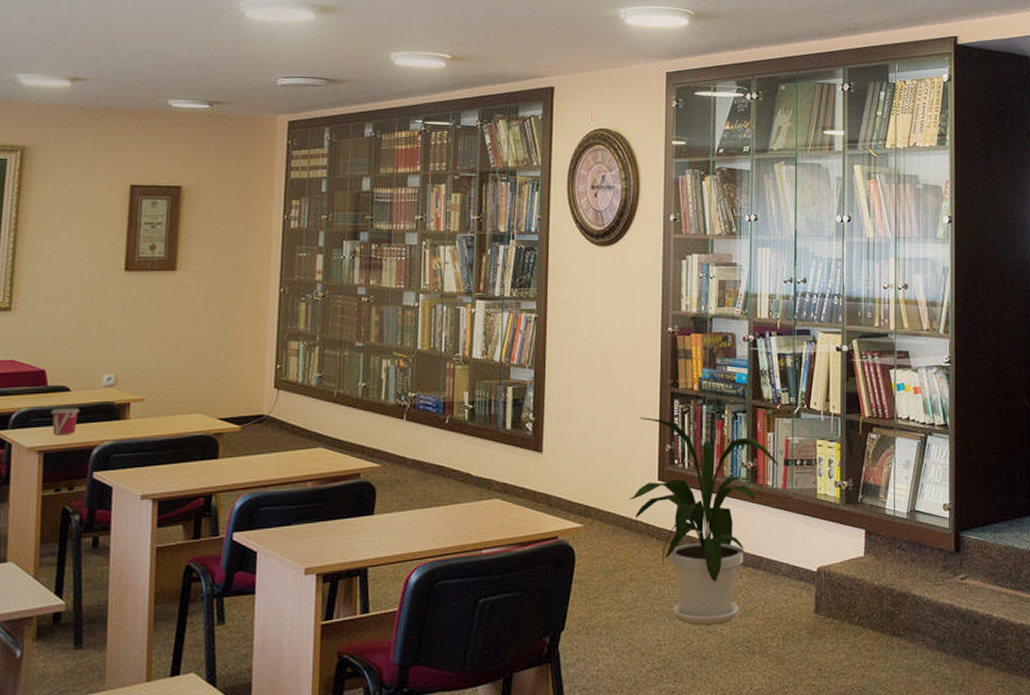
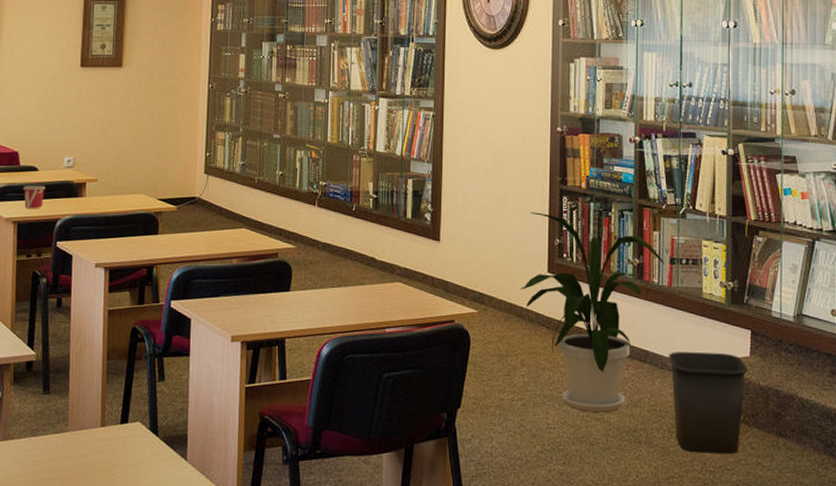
waste bin: none [783,555,862,659] -> present [669,352,748,454]

